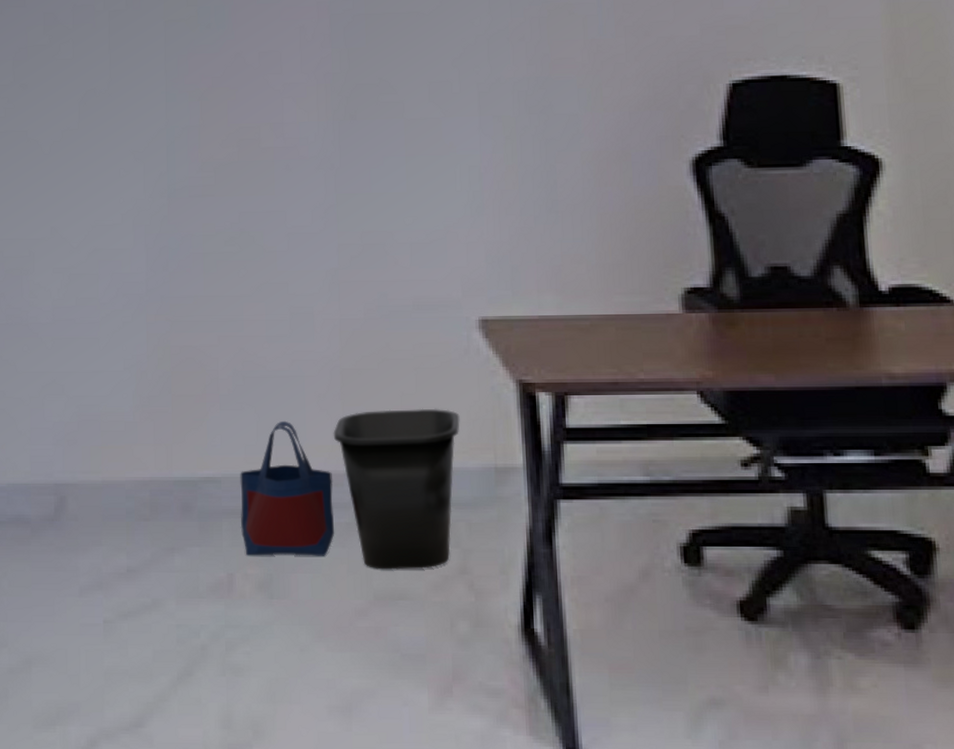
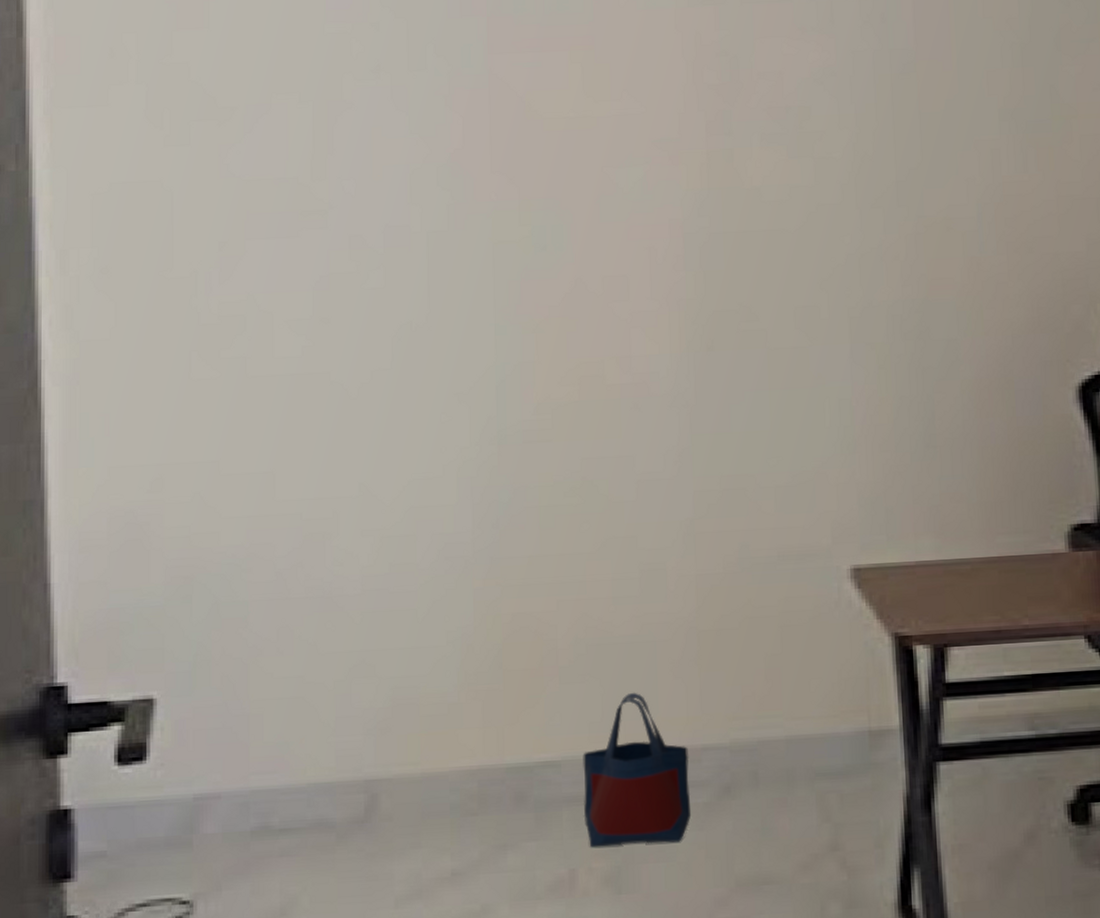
waste bin: present [333,408,460,570] -> none [689,669,831,853]

